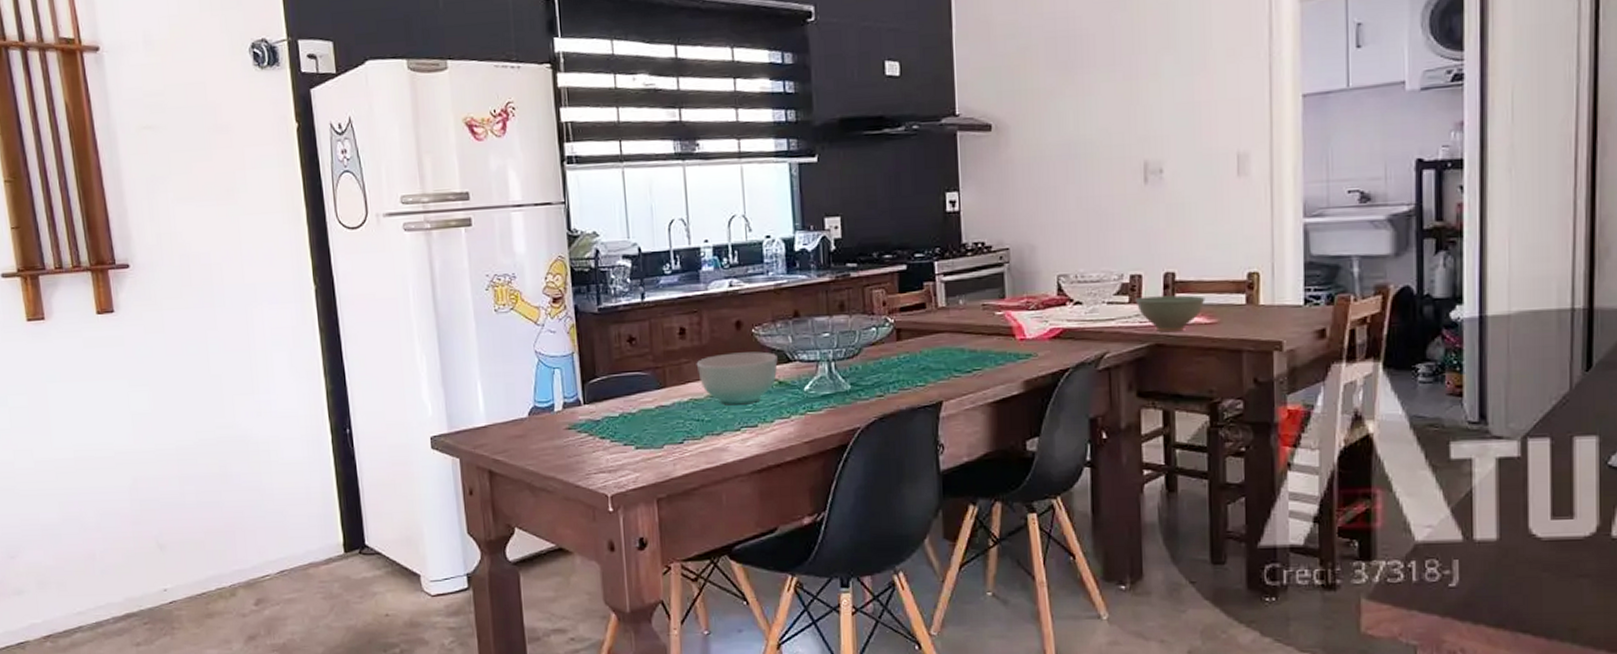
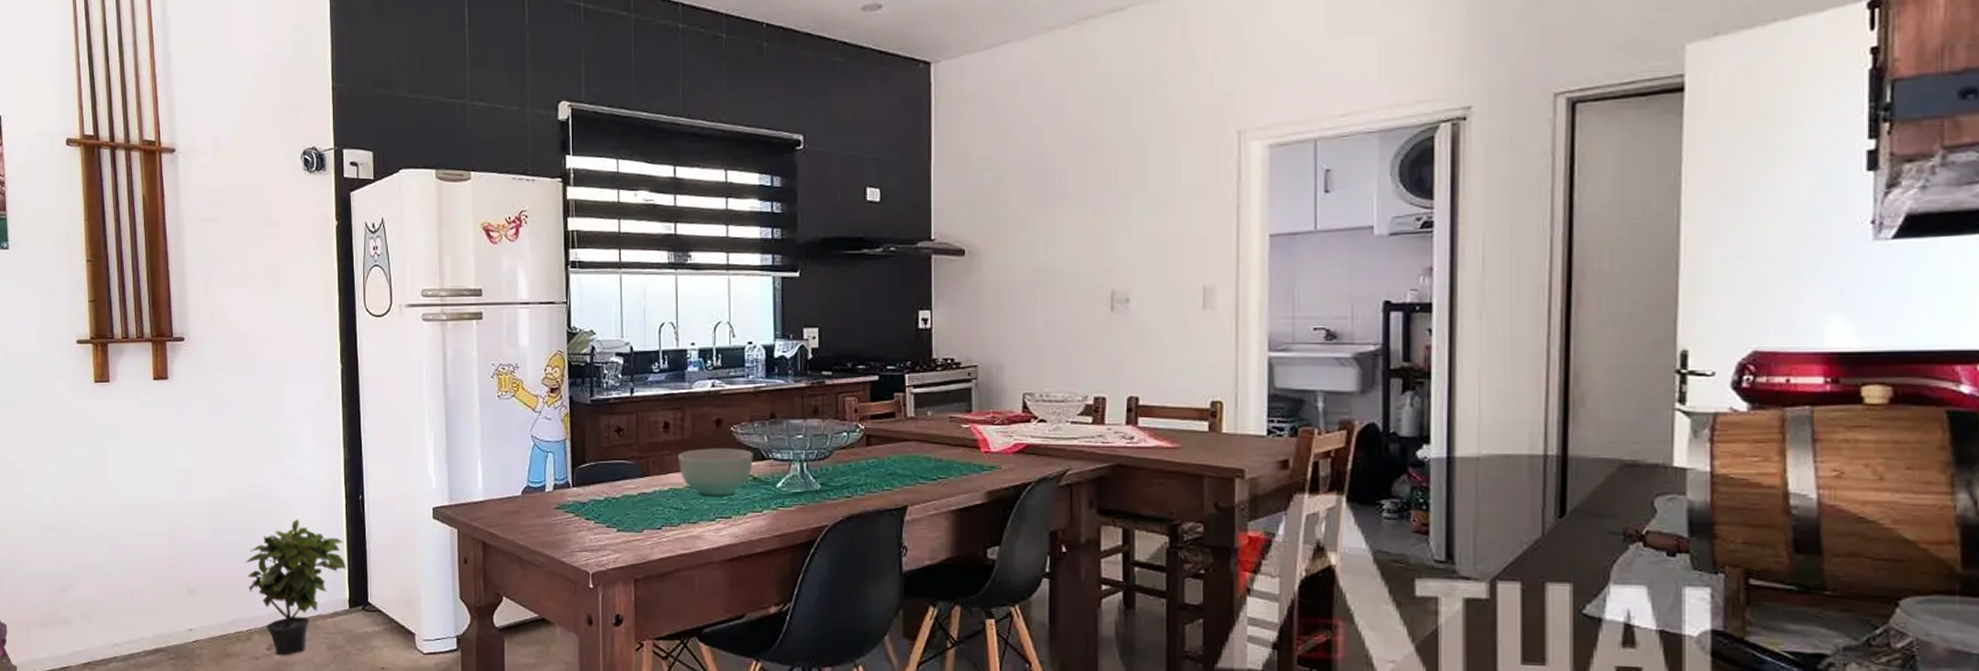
potted plant: none [221,459,338,609] -> present [245,518,346,655]
bowl: present [1135,295,1205,333] -> none [1098,419,1168,454]

